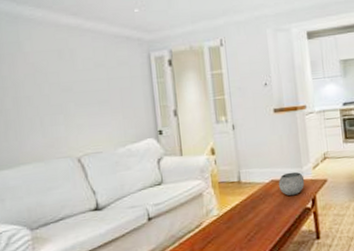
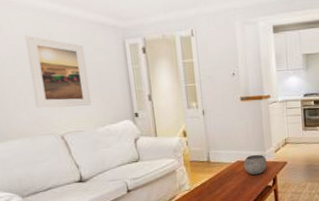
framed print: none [45,52,113,129] -> present [25,36,92,108]

